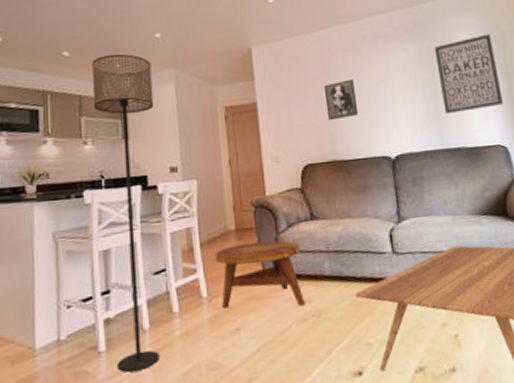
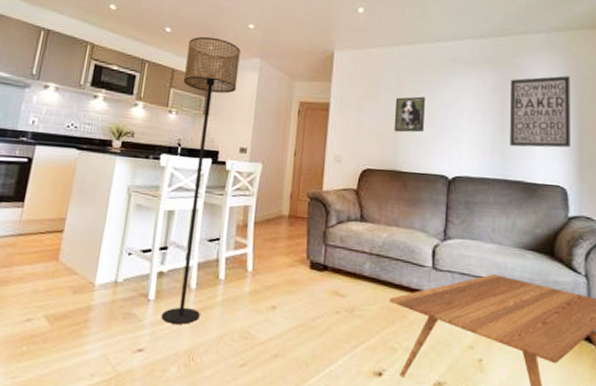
side table: present [215,240,305,309] -> none [264,230,346,299]

